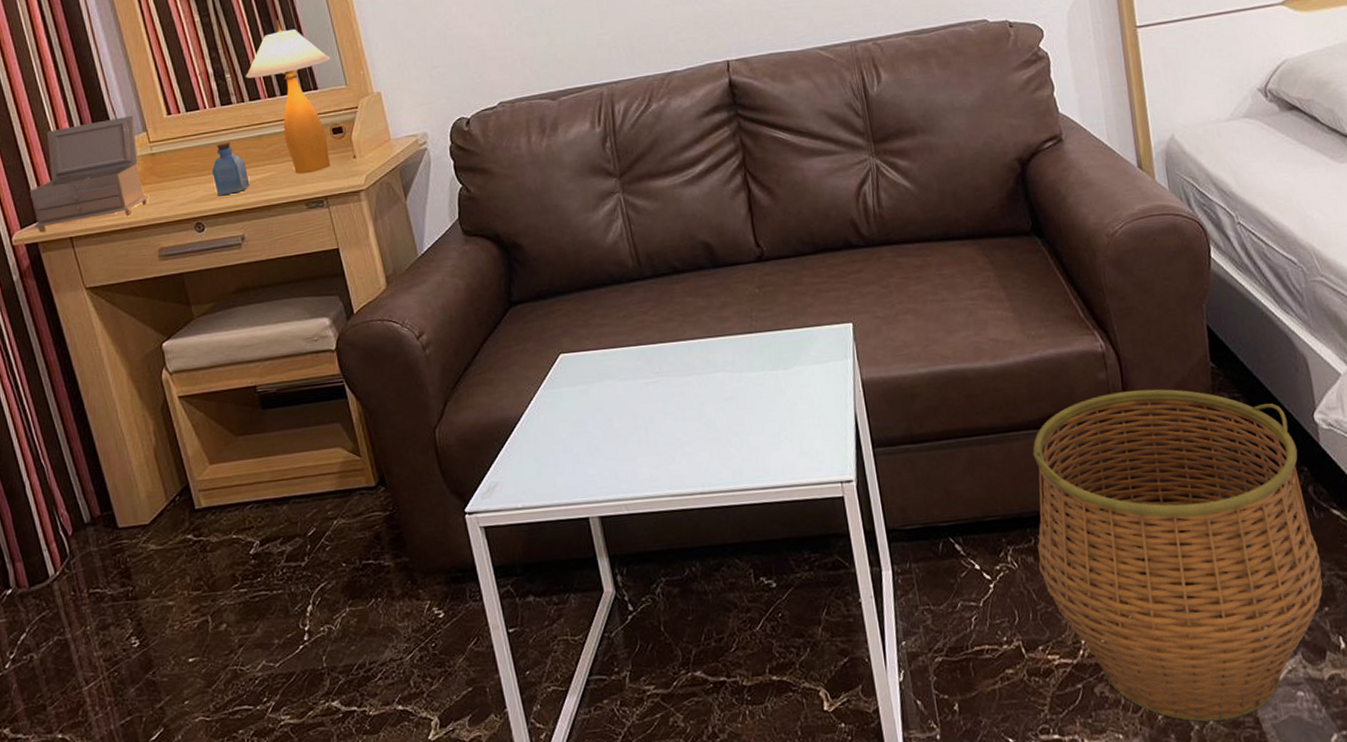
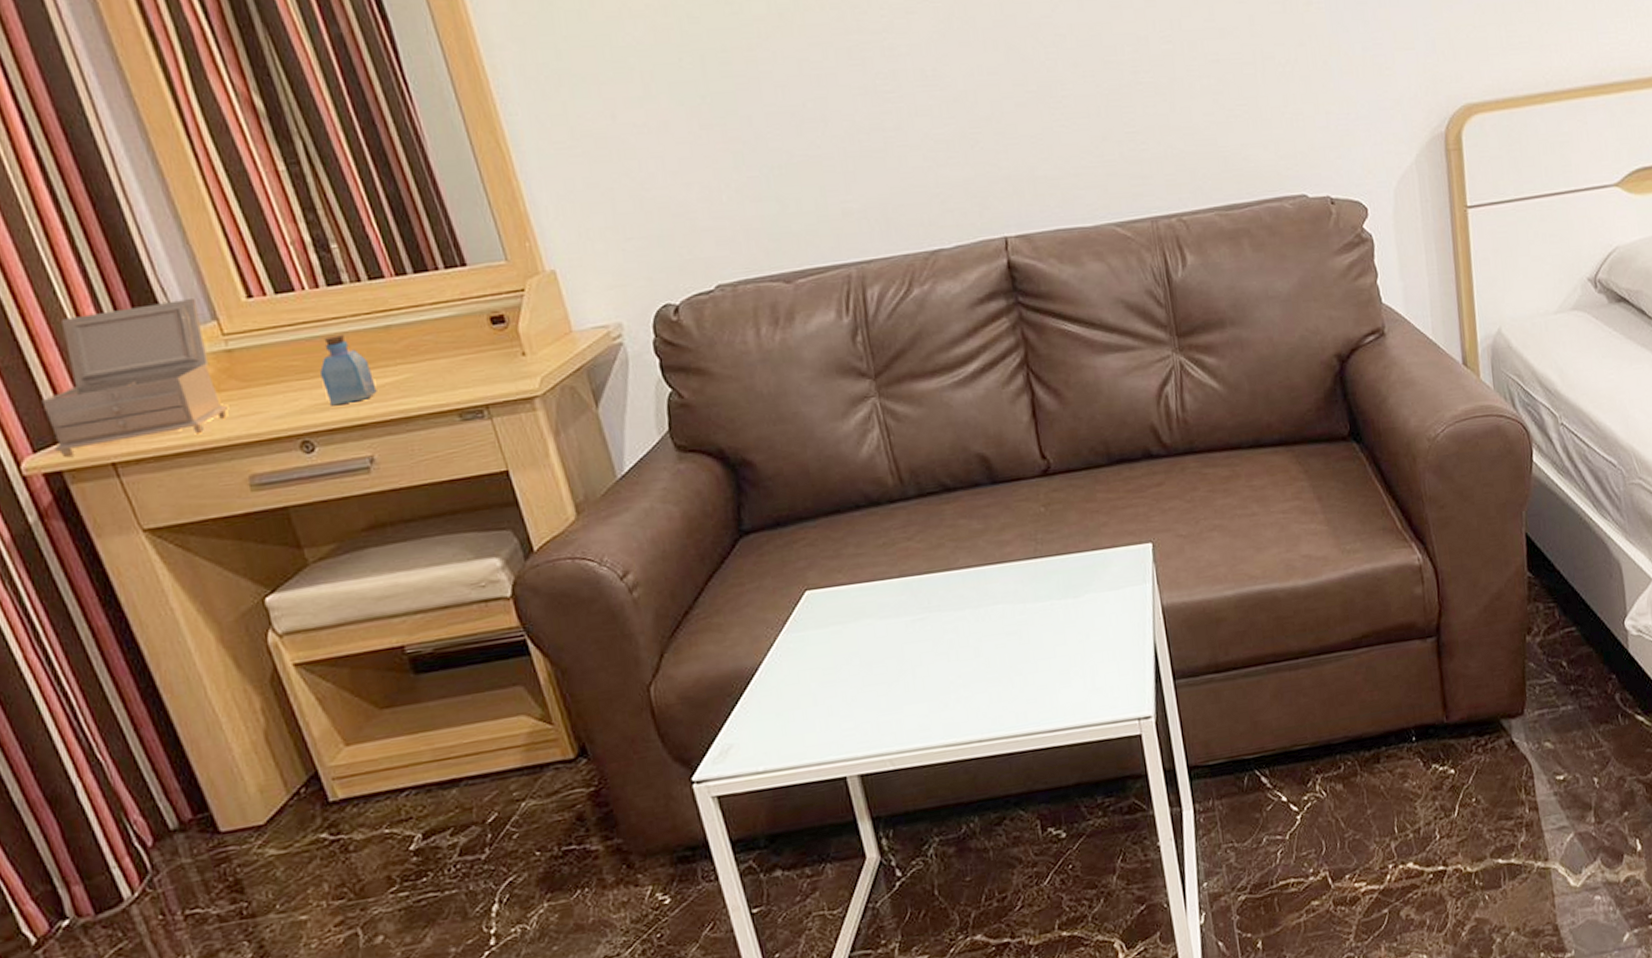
table lamp: present [245,19,331,175] -> none [359,171,491,377]
basket: present [1032,389,1323,722] -> none [1344,601,1624,935]

